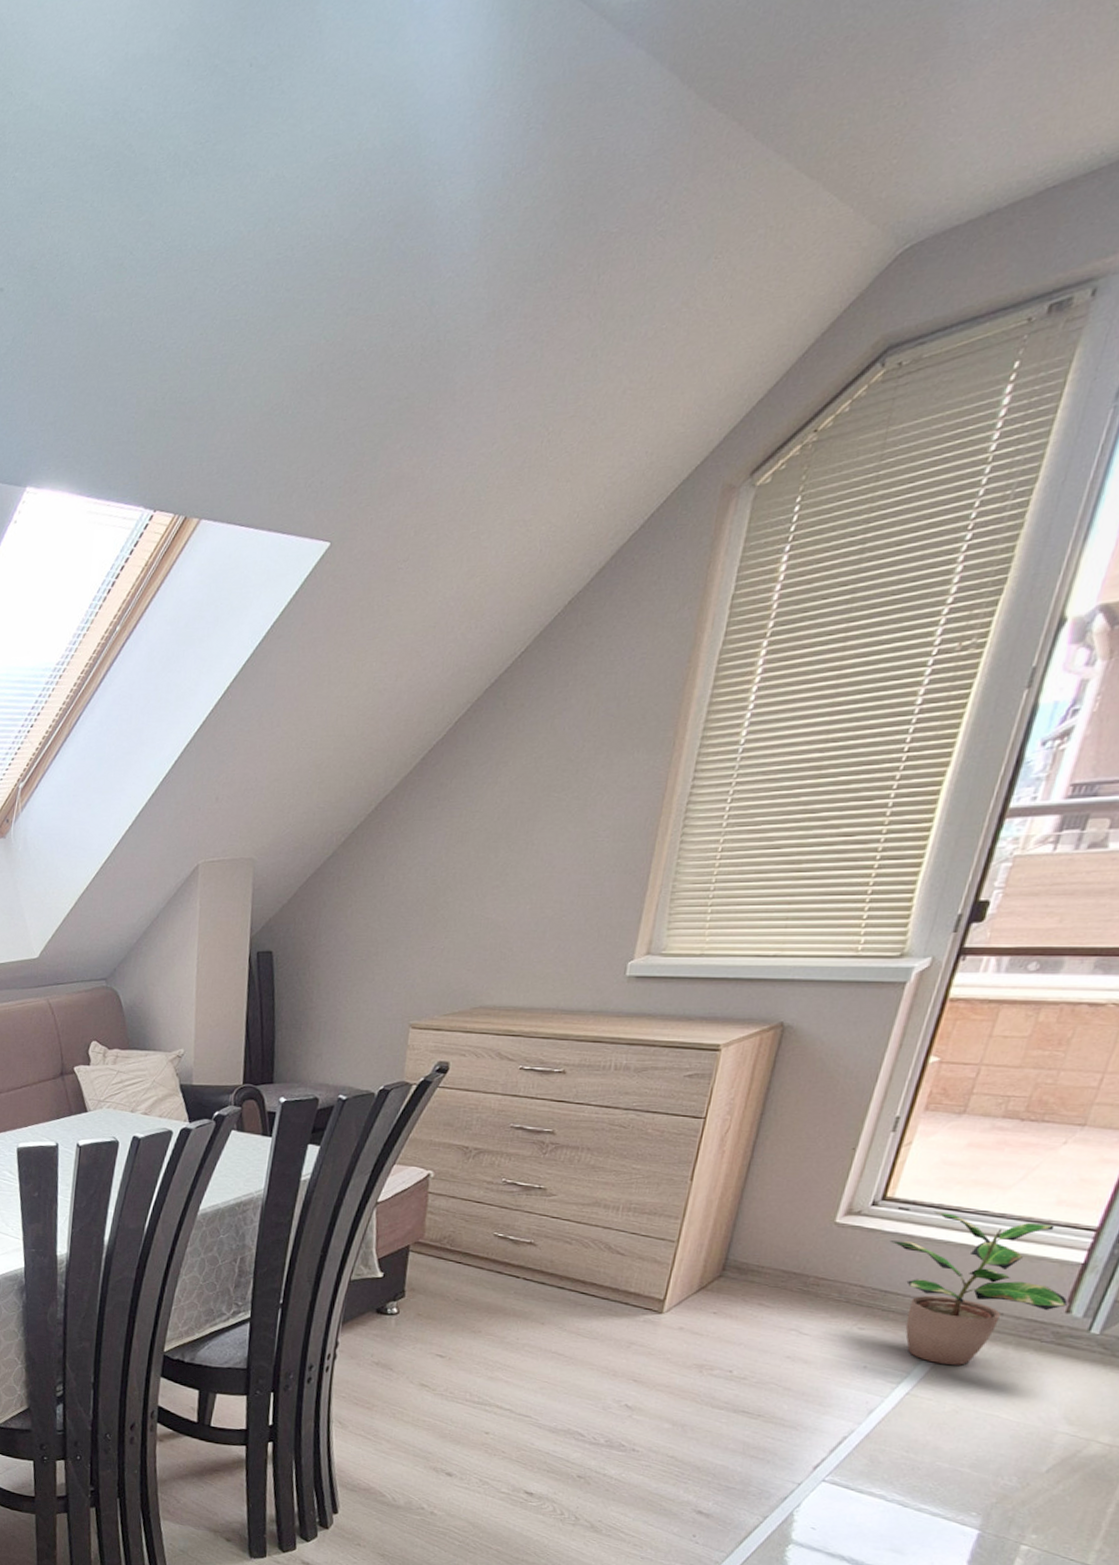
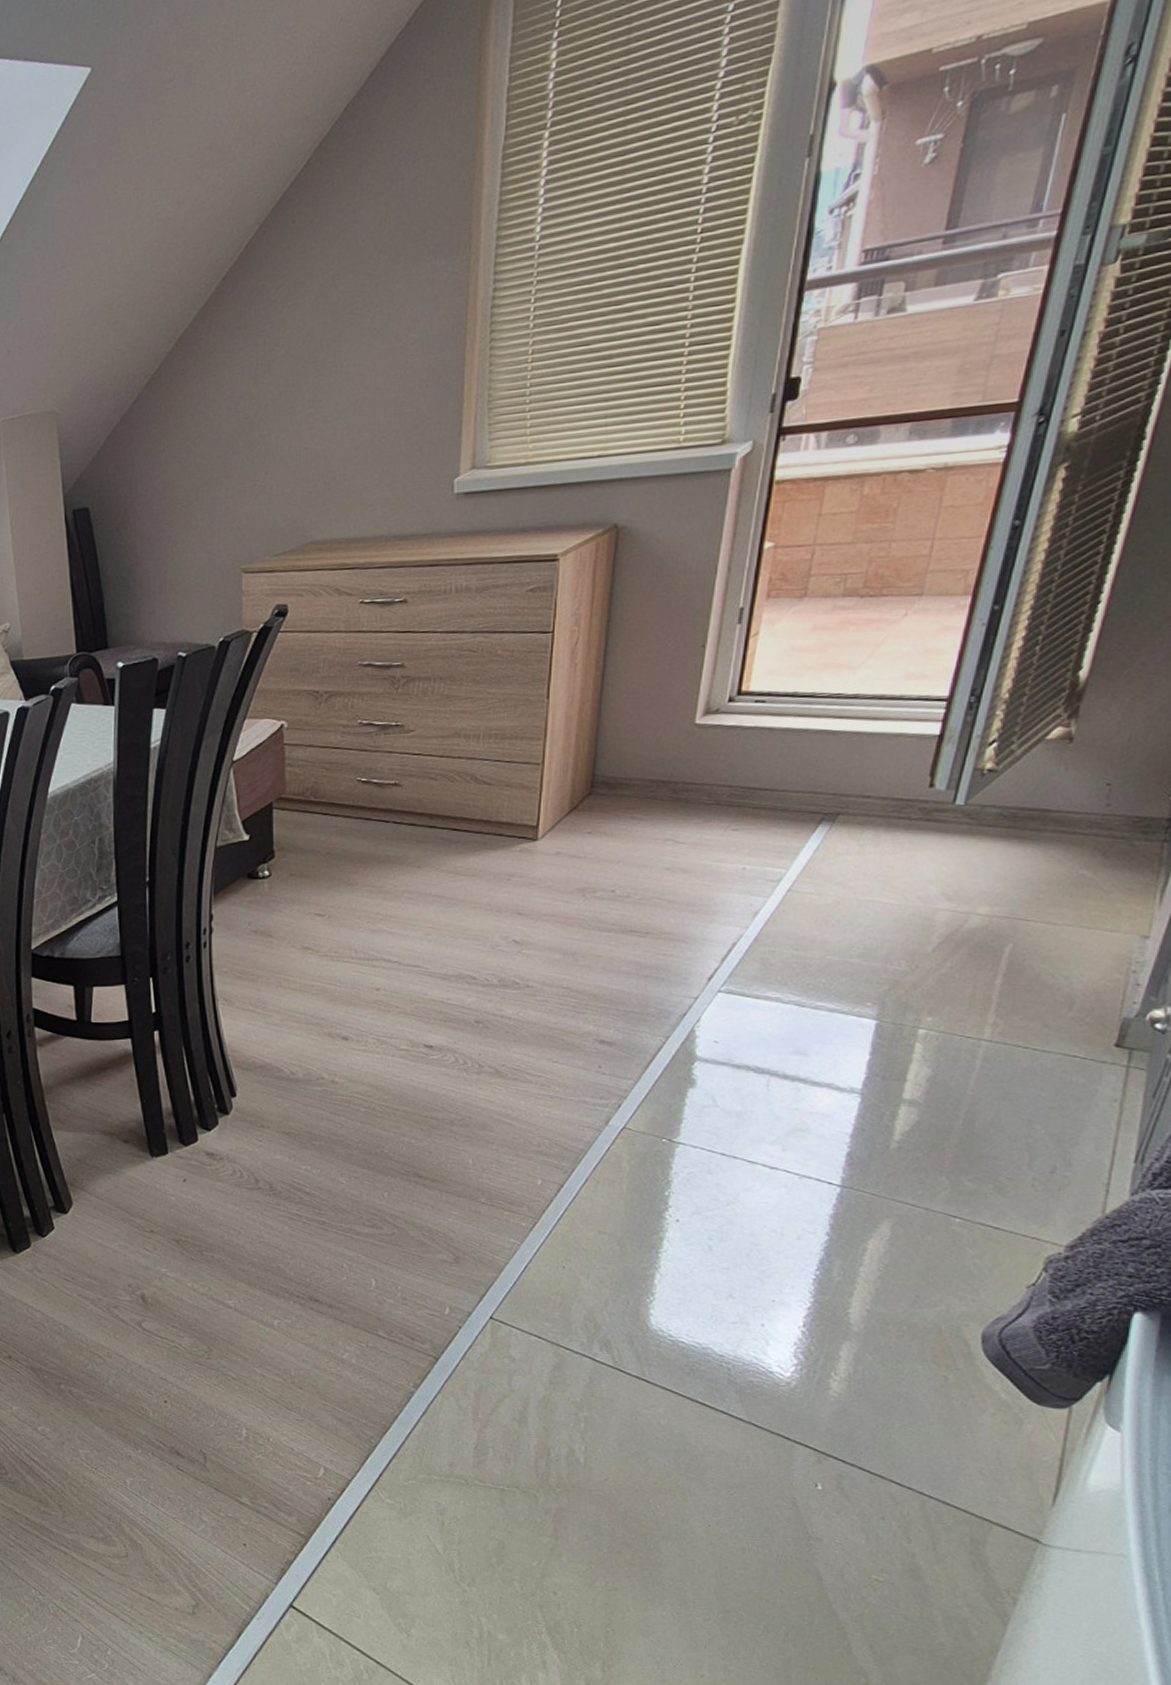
potted plant: present [889,1211,1068,1365] -> none [751,699,930,855]

